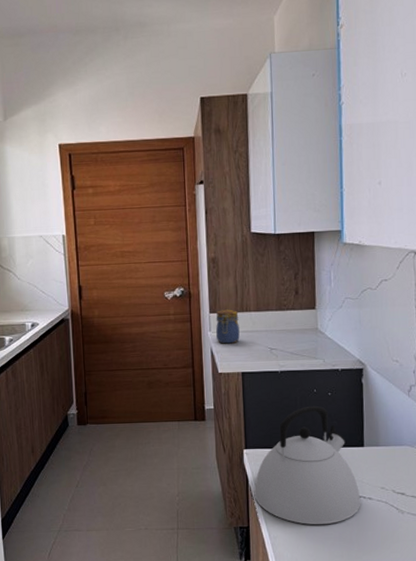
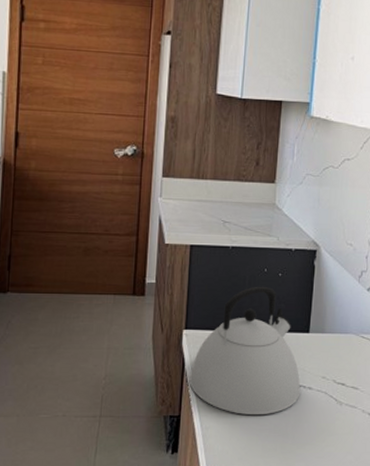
jar: present [216,309,240,344] -> none [167,174,194,213]

